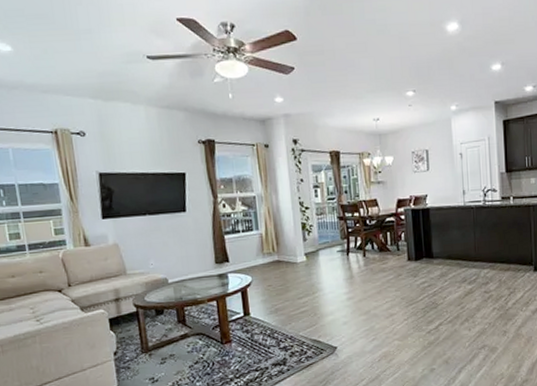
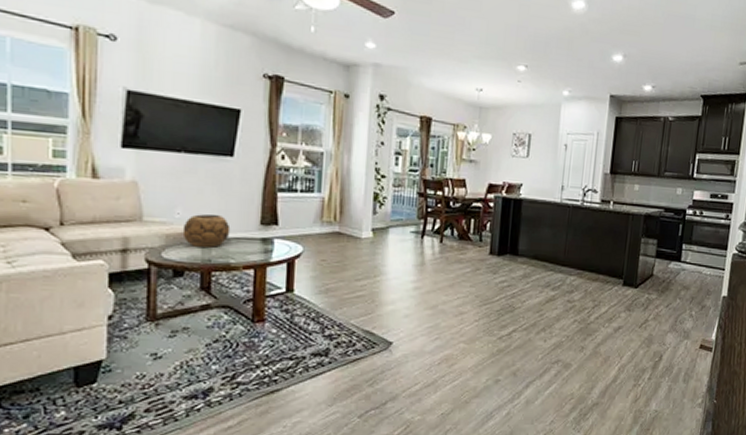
decorative bowl: none [157,260,194,290] -> present [182,214,231,249]

